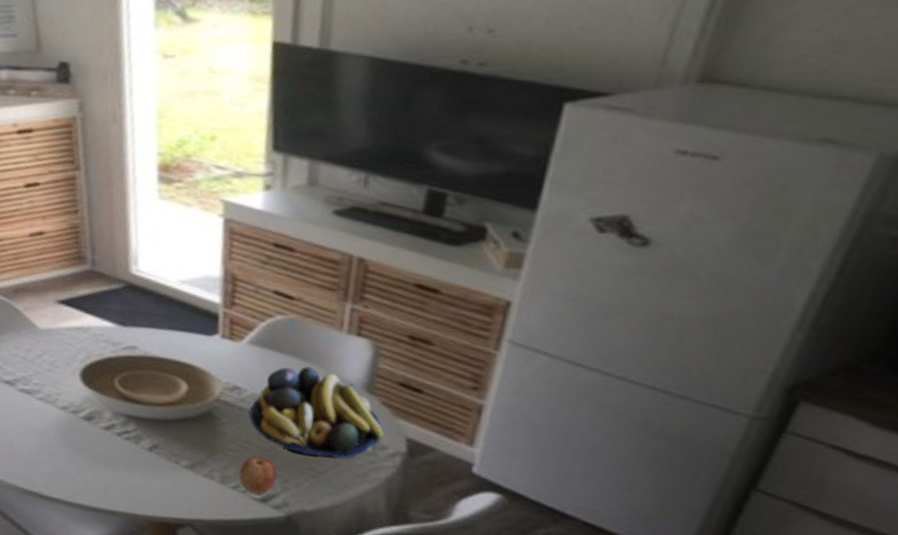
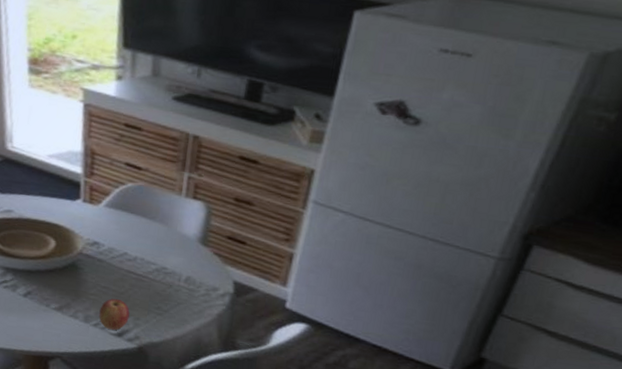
fruit bowl: present [249,366,384,460] -> none [107,224,216,300]

